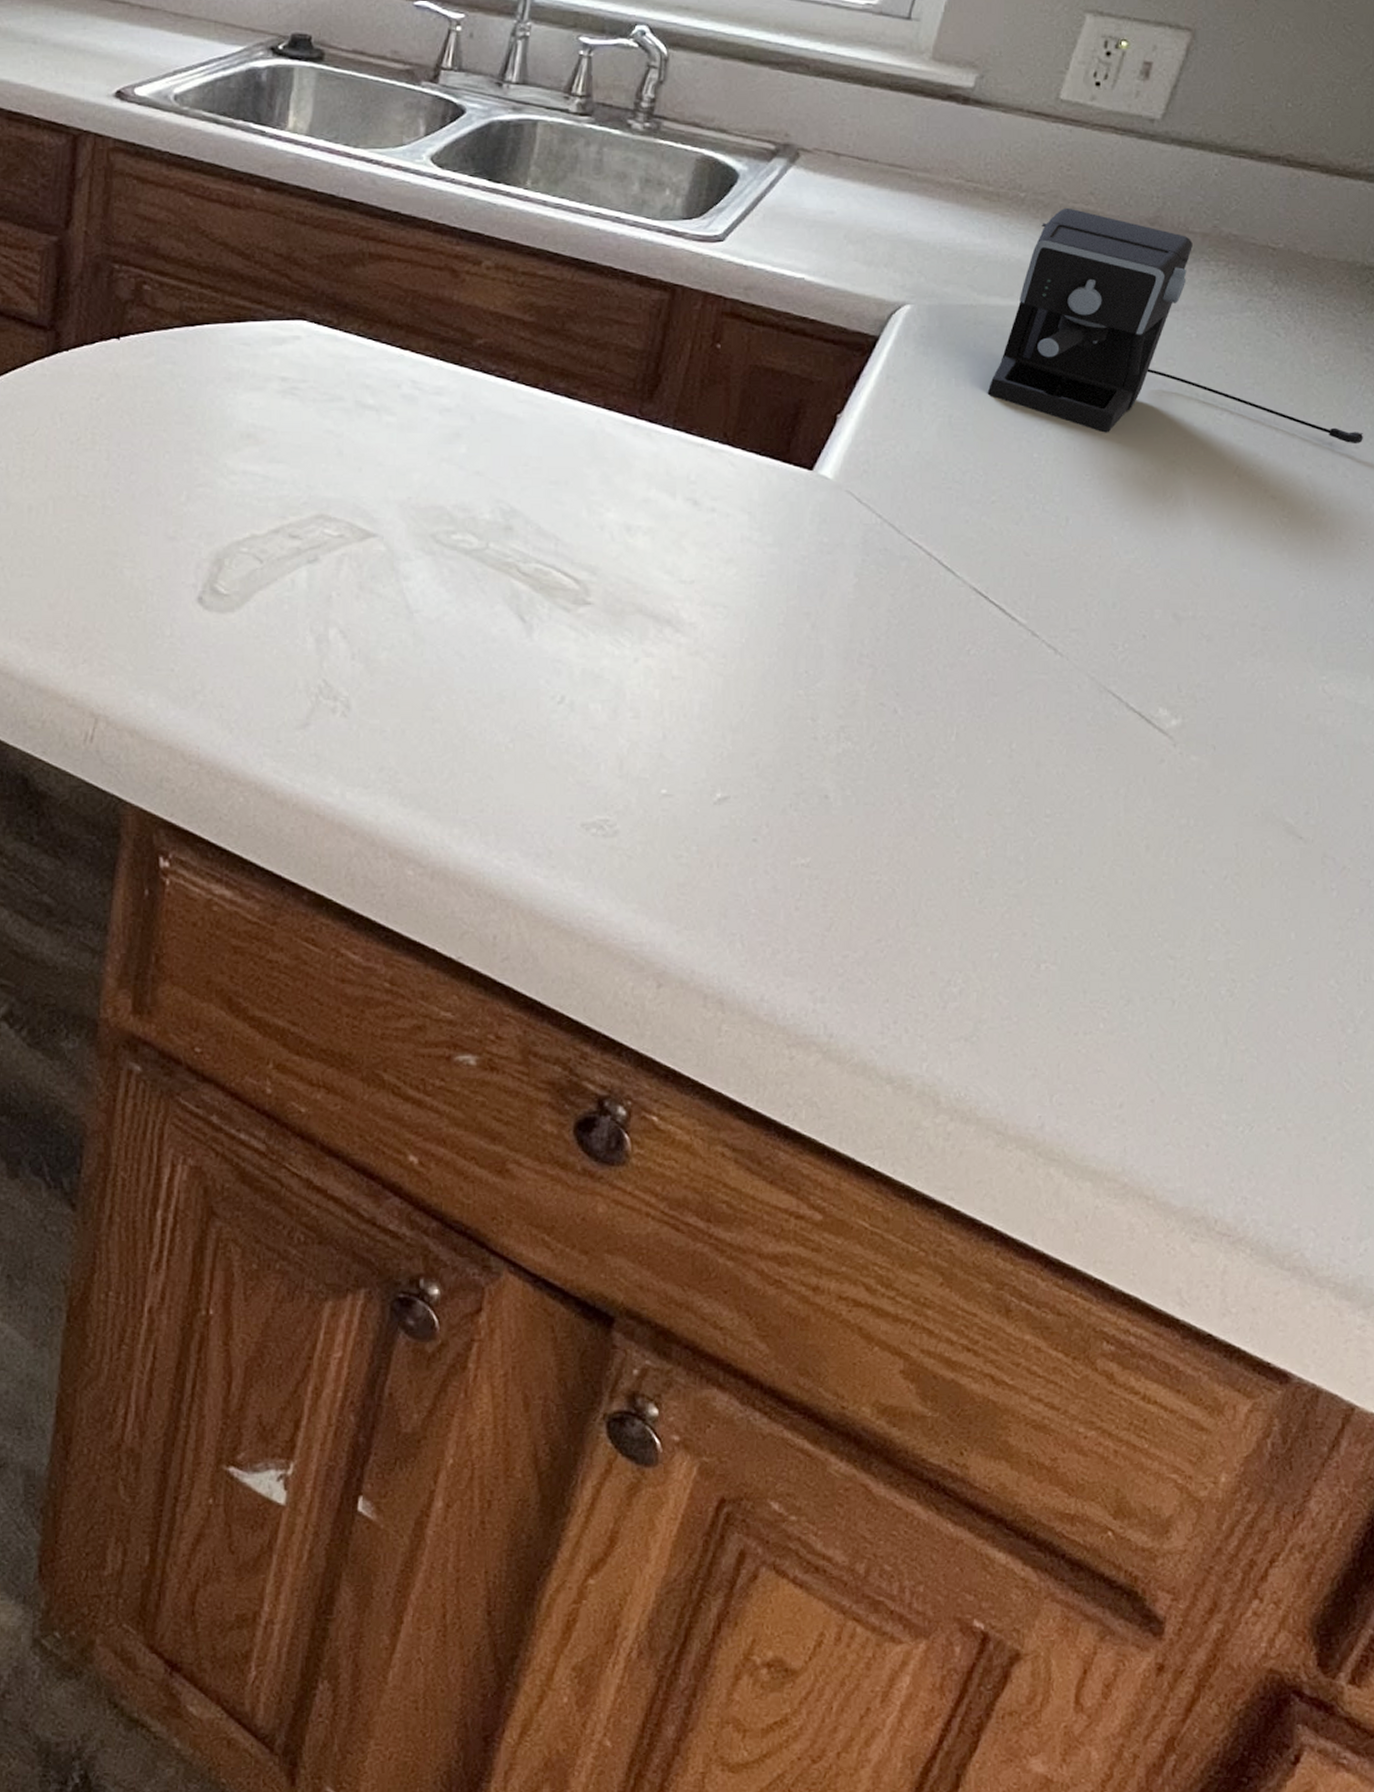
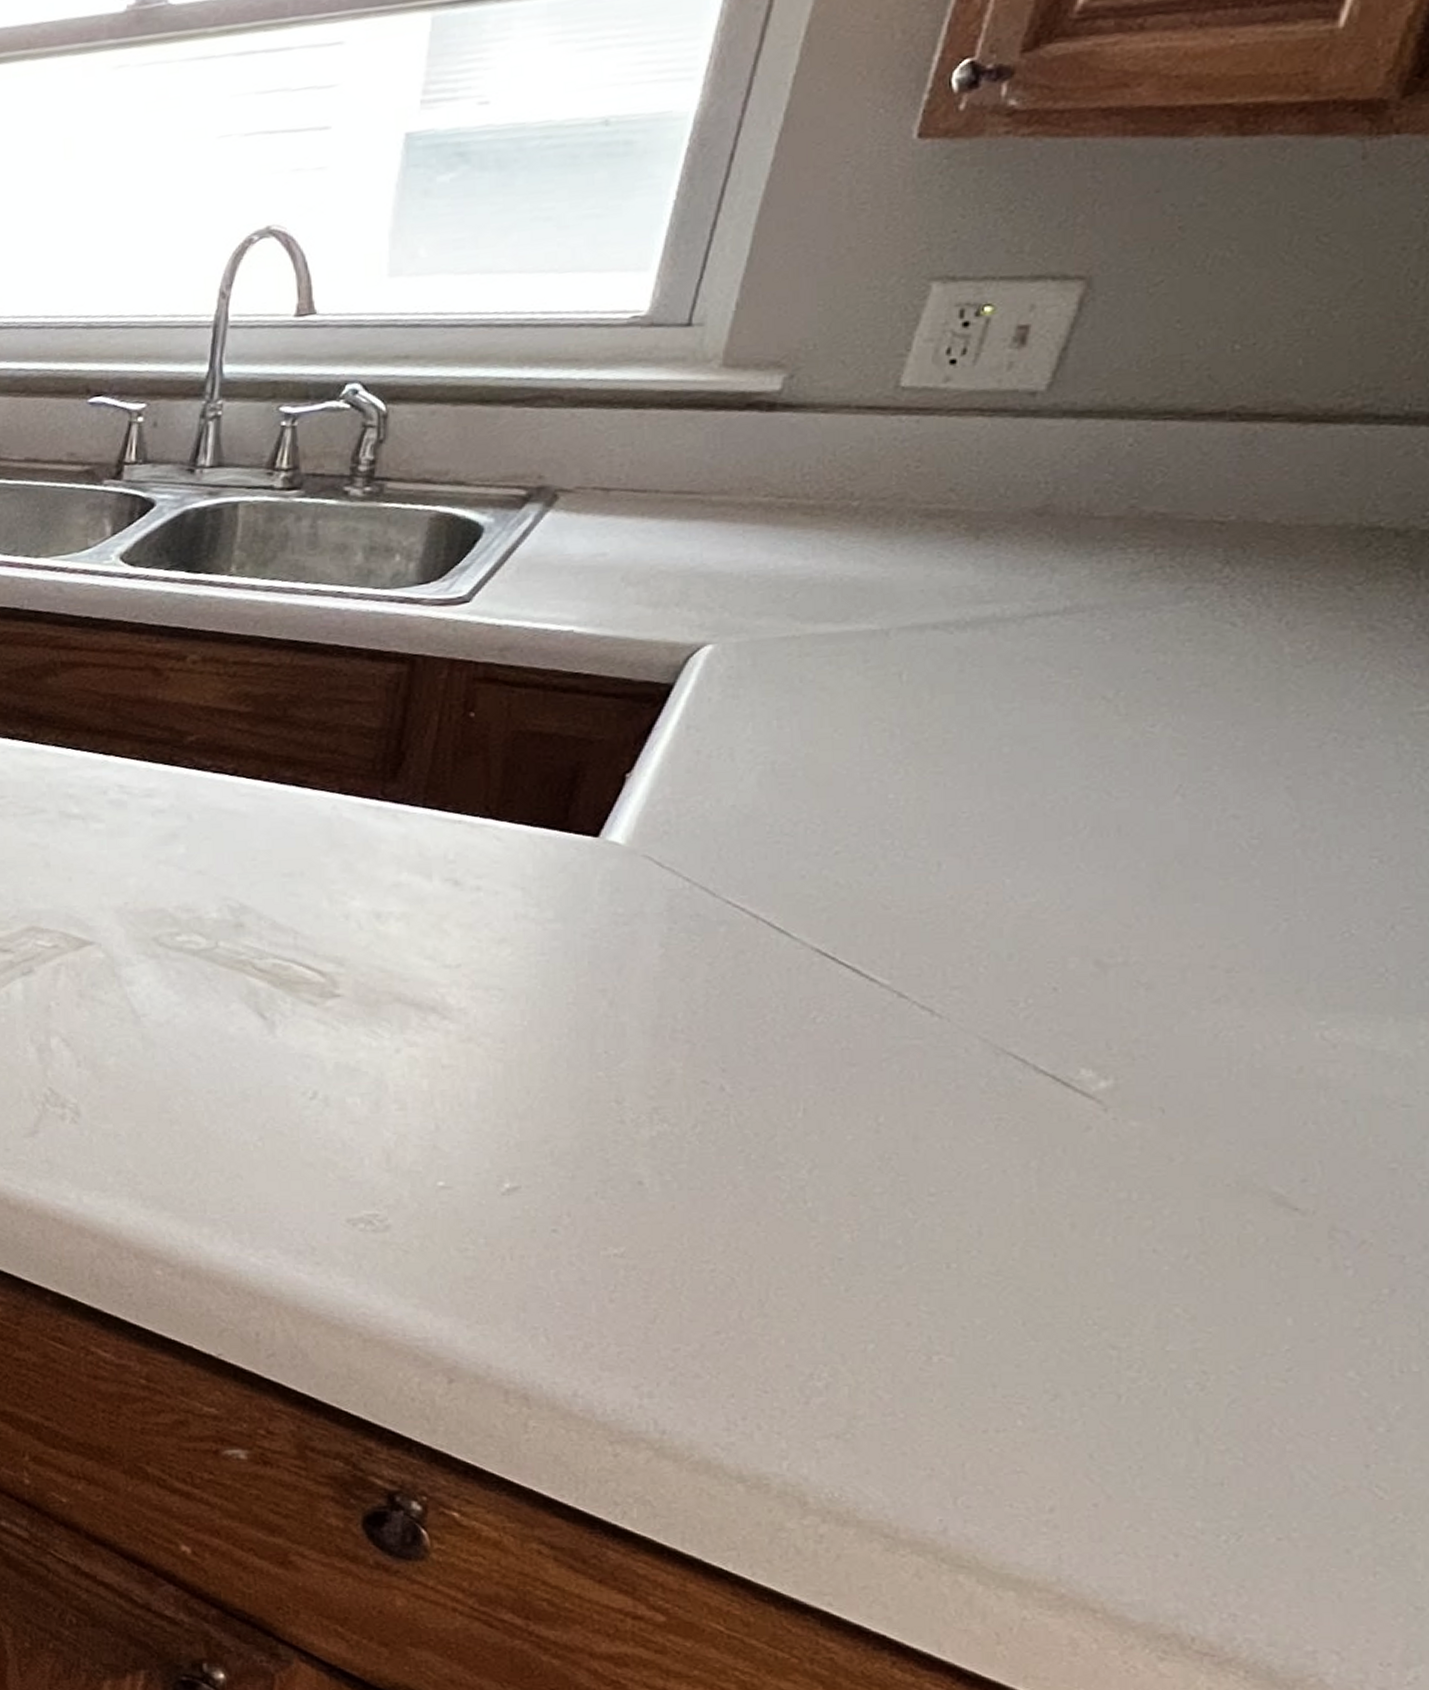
coffee maker: present [987,207,1363,445] -> none [821,510,1370,763]

